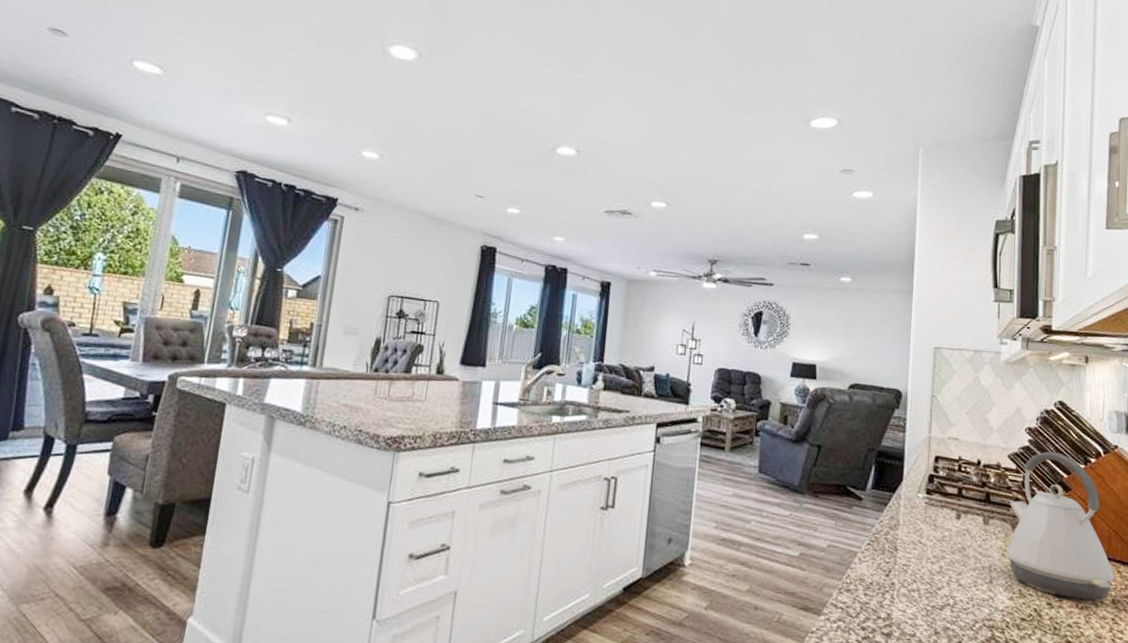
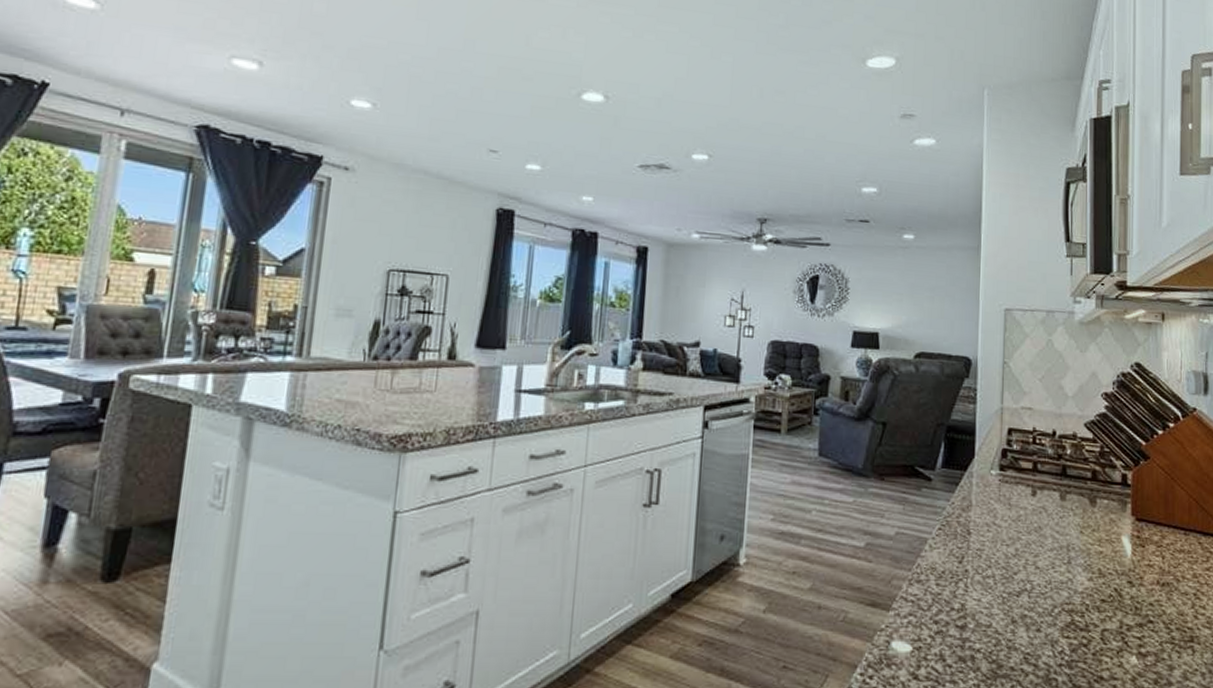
kettle: present [1006,451,1114,601] -> none [1084,417,1195,577]

